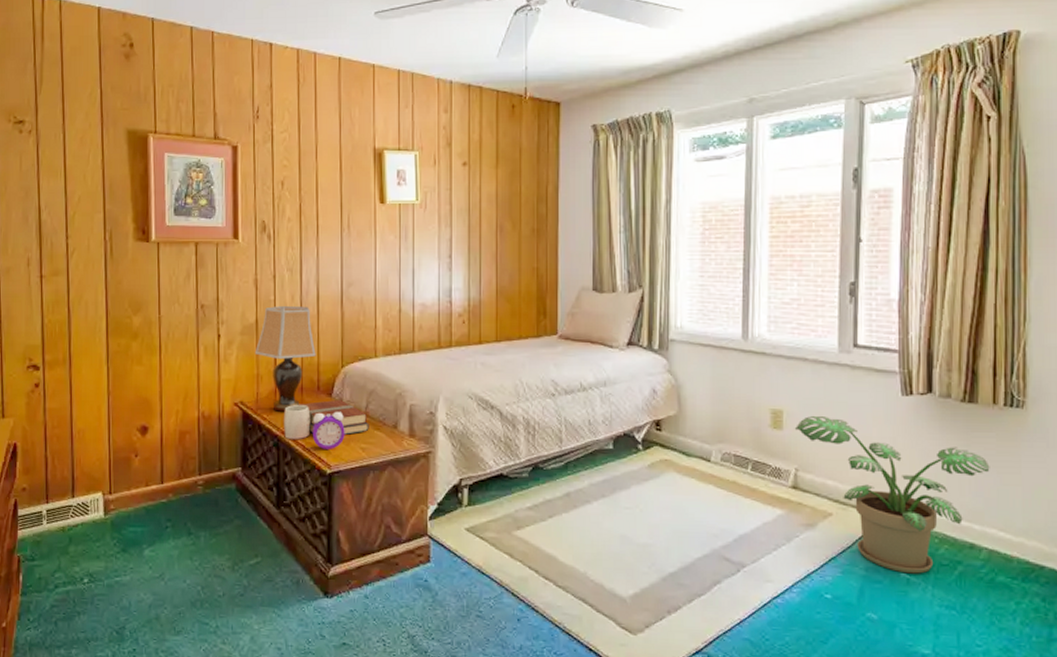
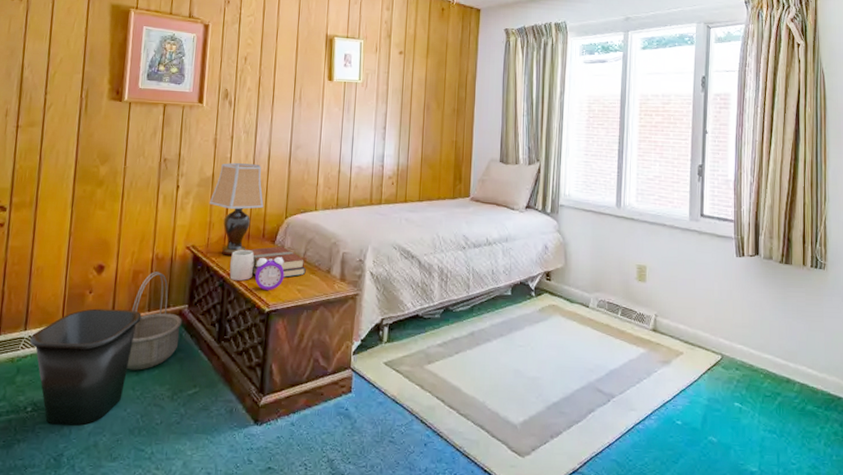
waste bin: none [79,473,192,598] -> present [30,308,142,426]
basket: none [182,432,237,539] -> present [126,272,182,370]
potted plant: present [794,416,990,574] -> none [655,272,801,404]

